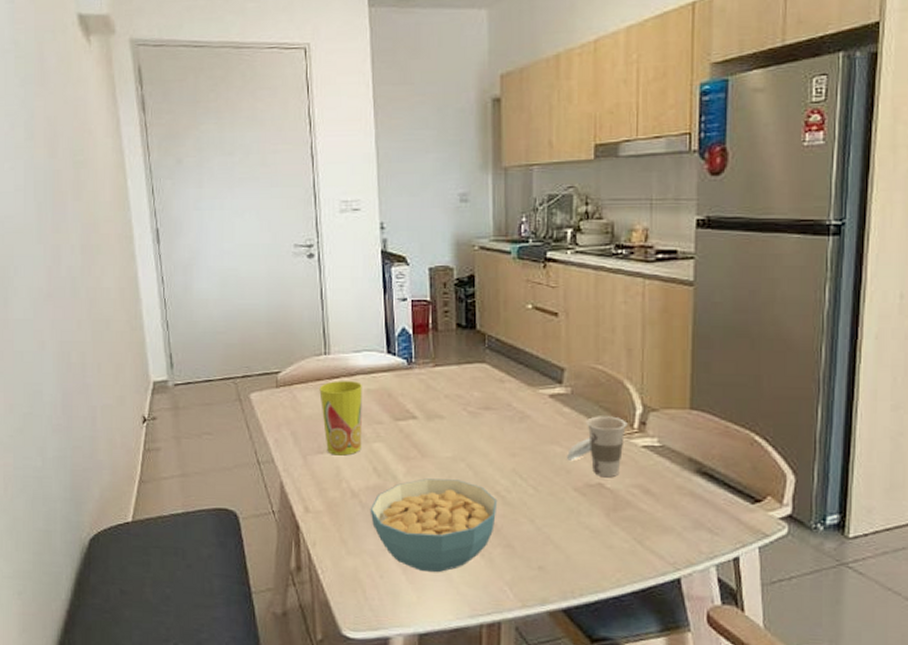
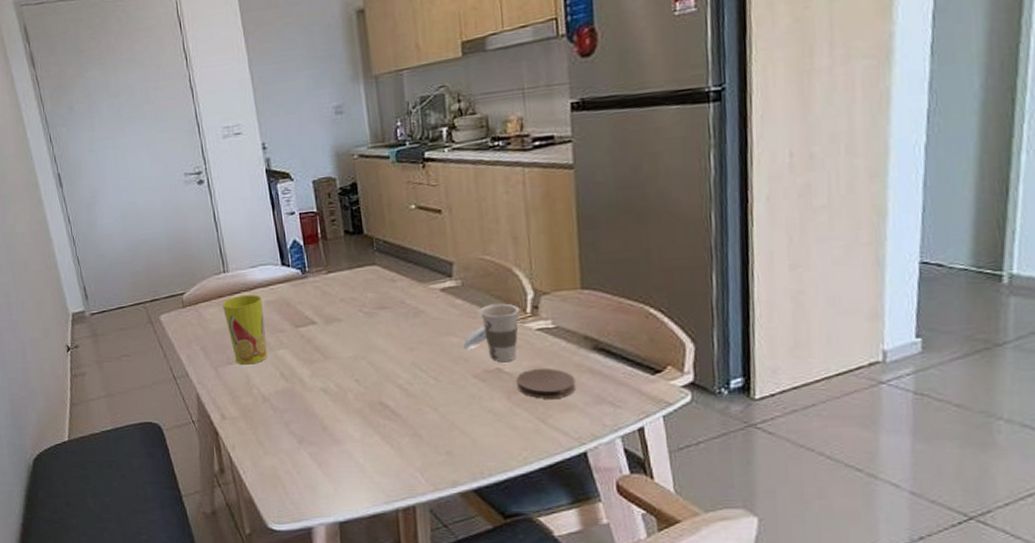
cereal bowl: present [370,478,498,573] -> none [281,377,401,465]
coaster: none [616,486,676,520] -> present [516,367,576,399]

